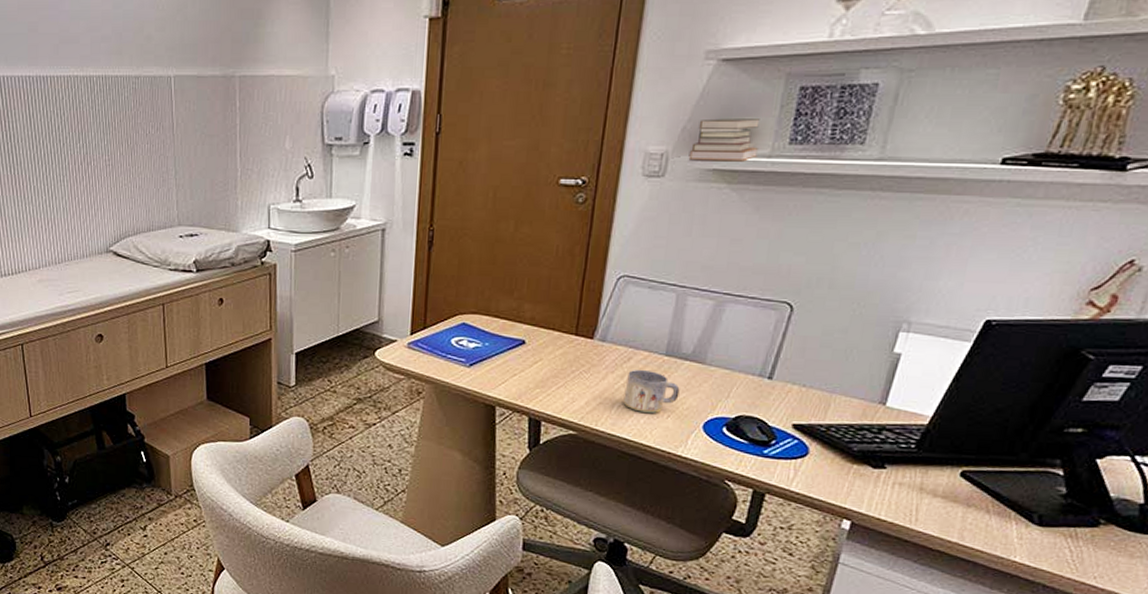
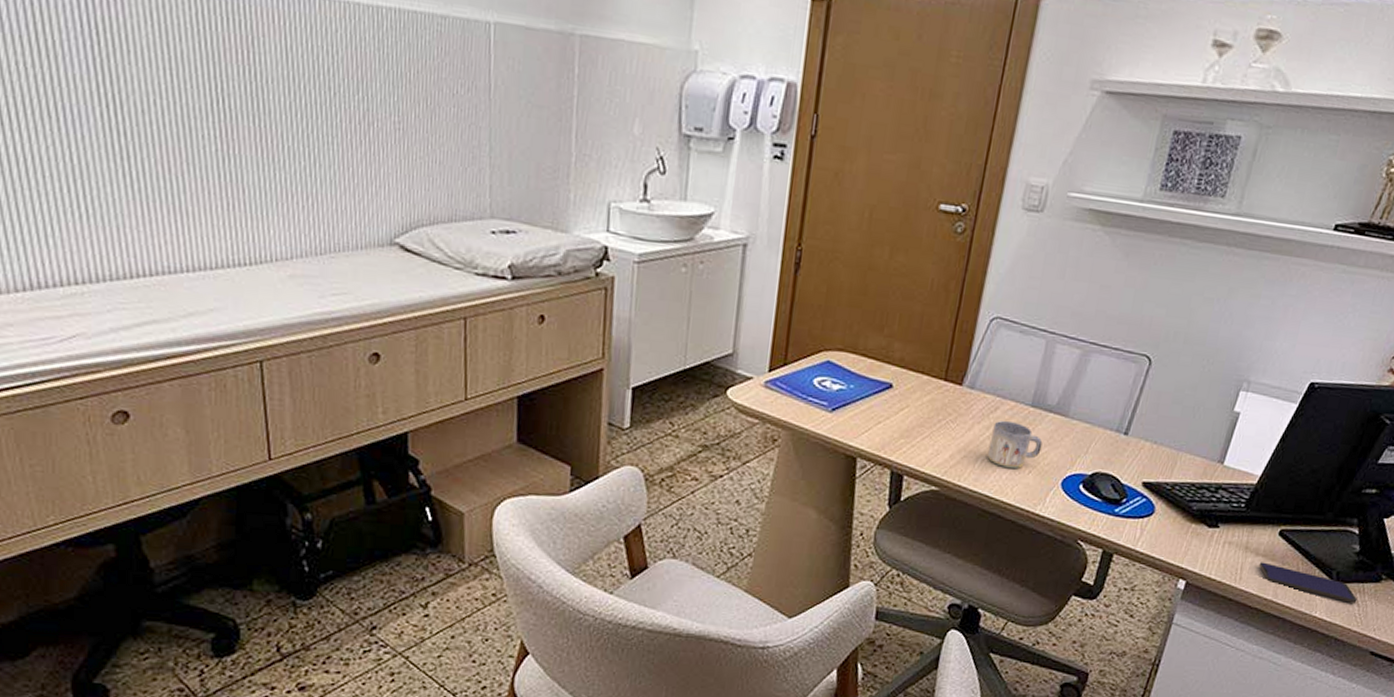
books: present [688,118,760,162] -> none [1067,154,1136,204]
smartphone: none [938,503,1069,549] -> present [1258,562,1358,603]

